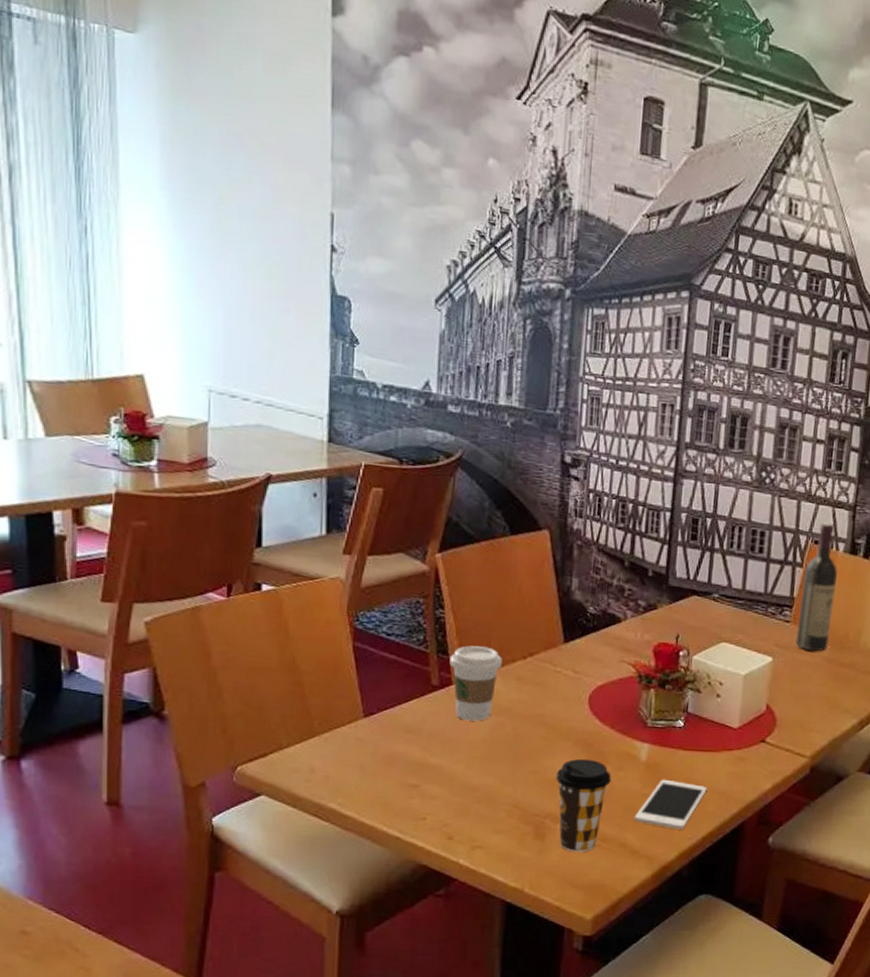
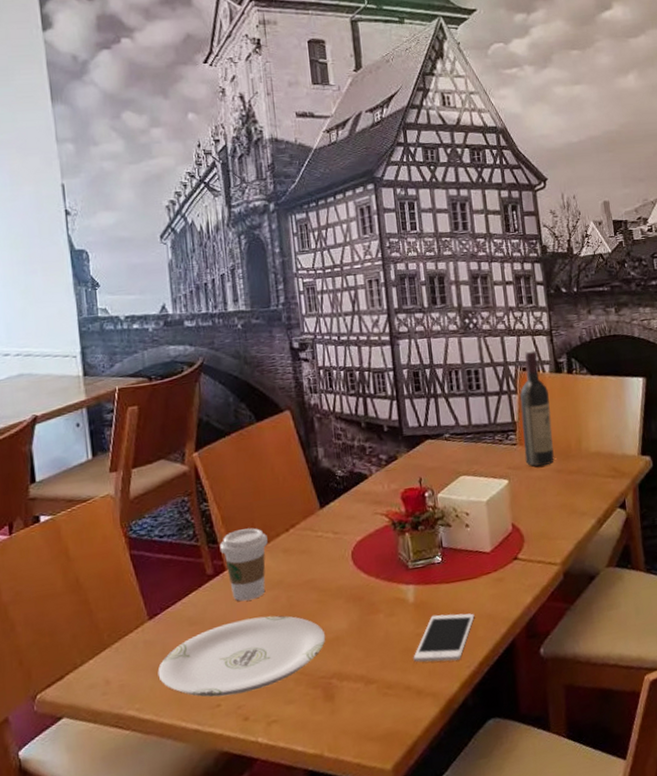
plate: none [365,739,547,812] -> present [158,615,326,697]
coffee cup: present [556,758,612,853] -> none [334,611,386,706]

